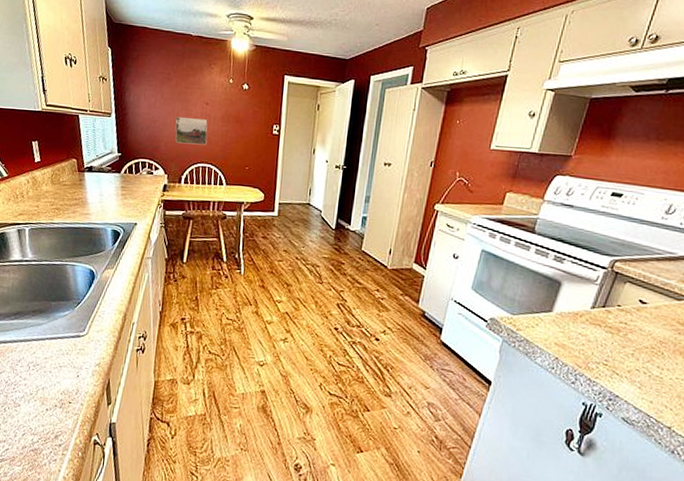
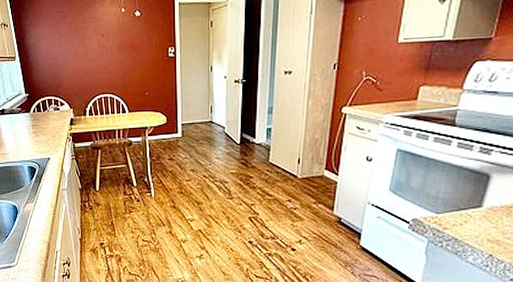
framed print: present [175,117,208,145] -> none [74,51,106,78]

